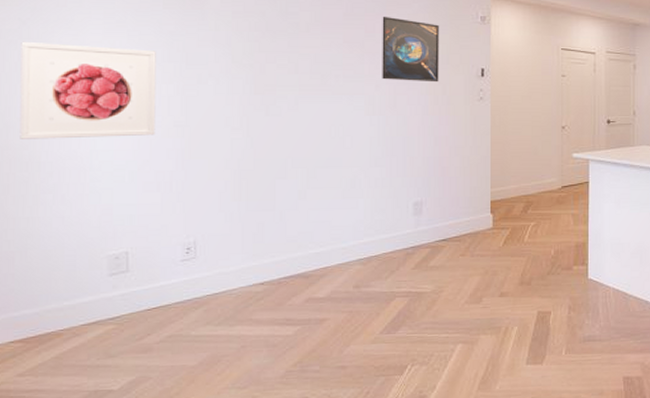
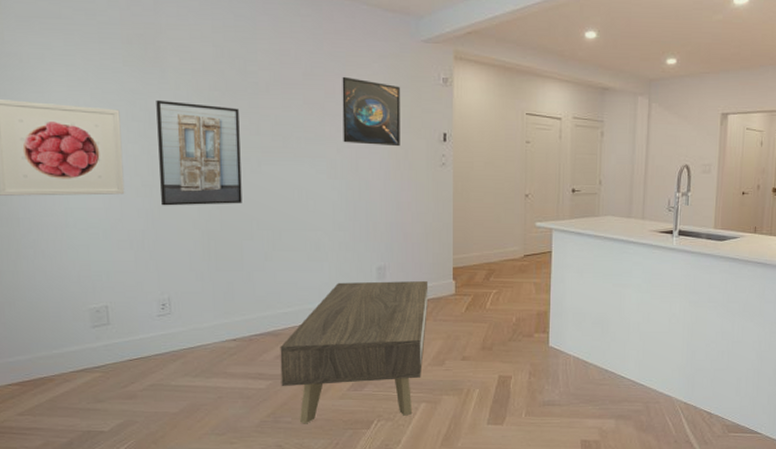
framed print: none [192,40,278,146] -> present [156,99,242,206]
coffee table: none [310,215,466,373] -> present [280,280,429,424]

